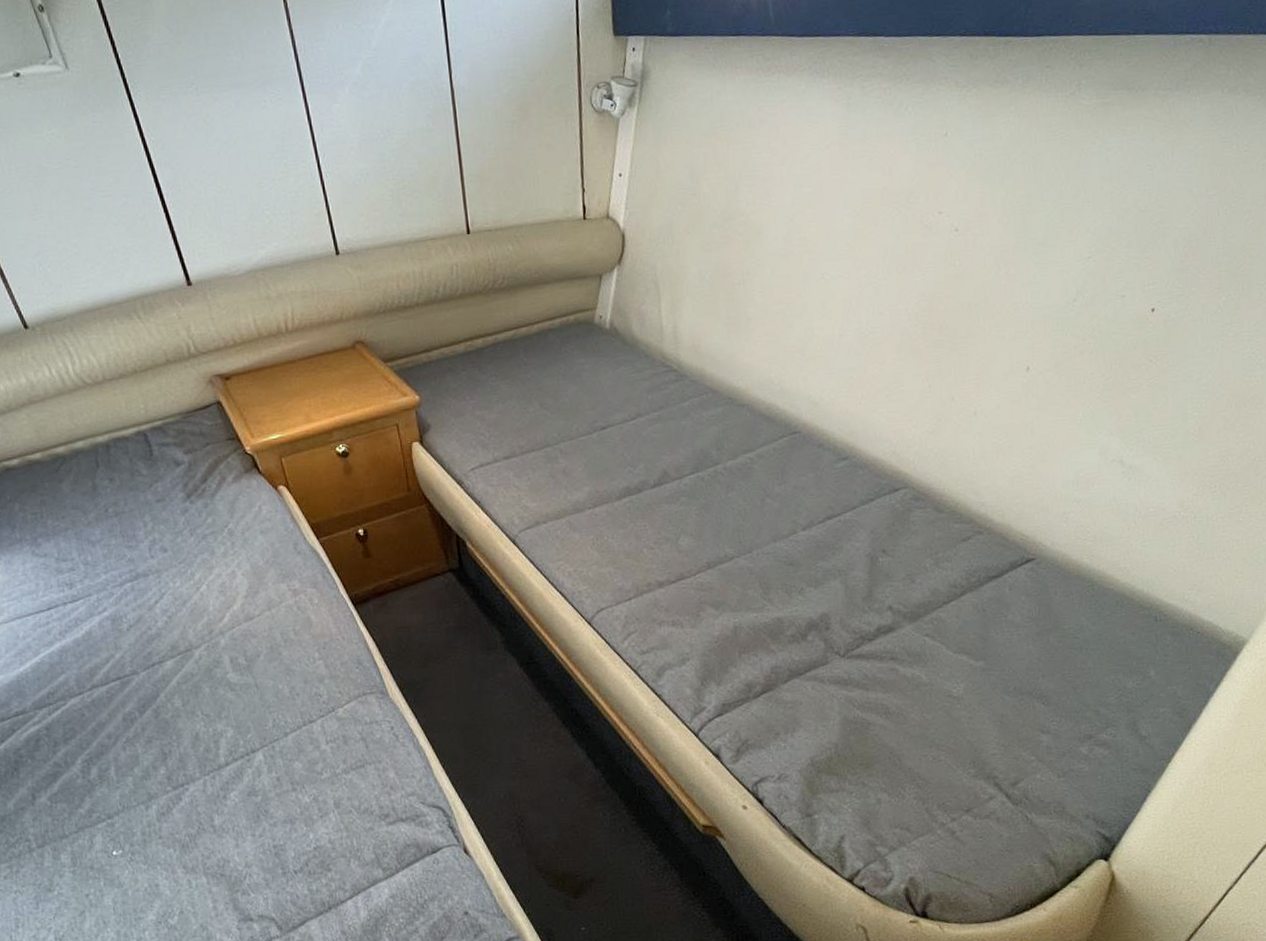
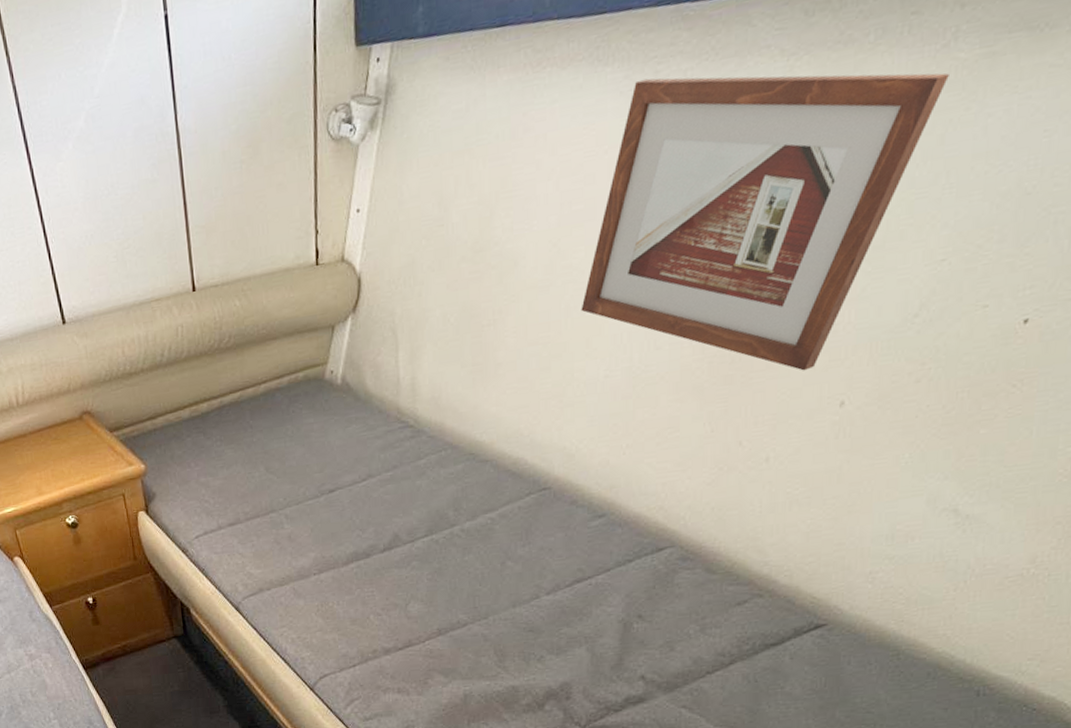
picture frame: none [816,91,1078,340] -> present [581,73,949,371]

